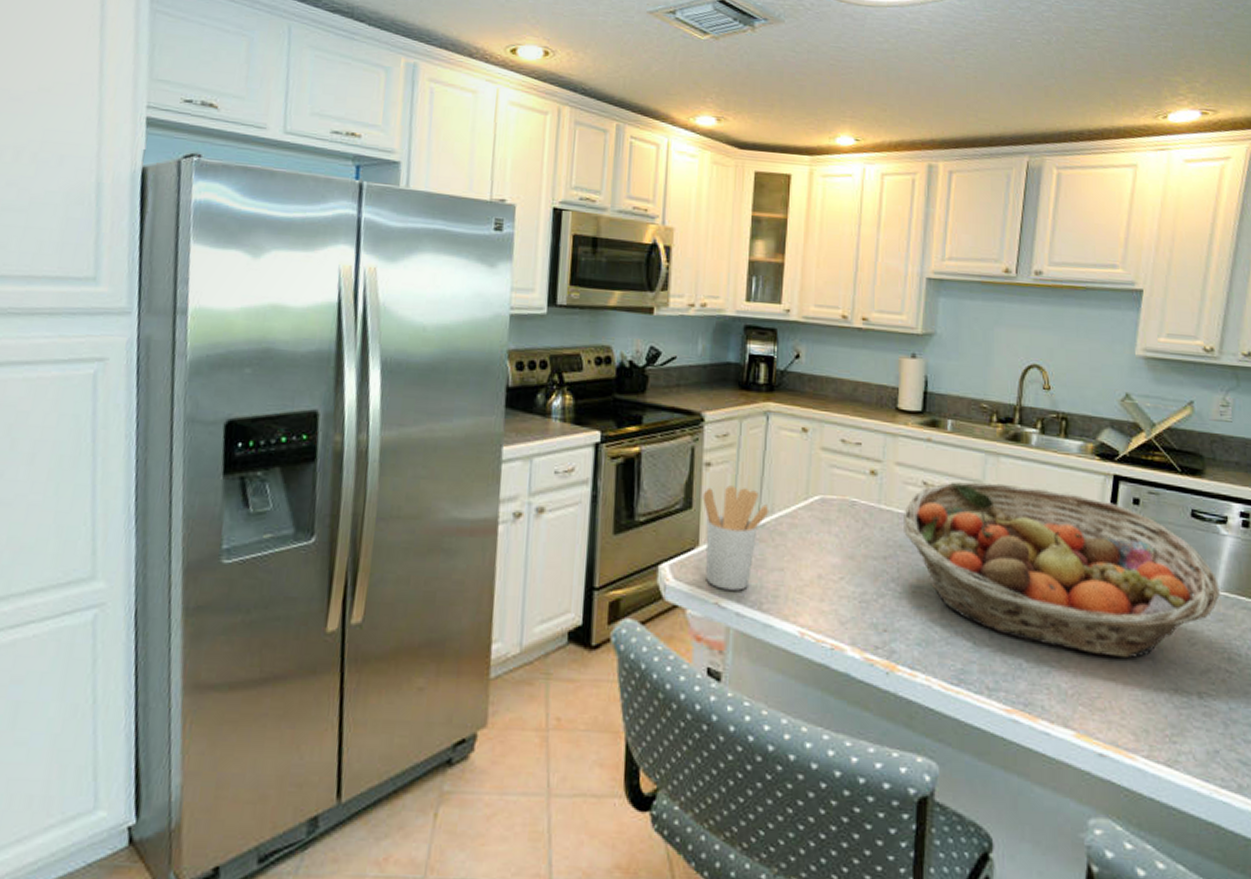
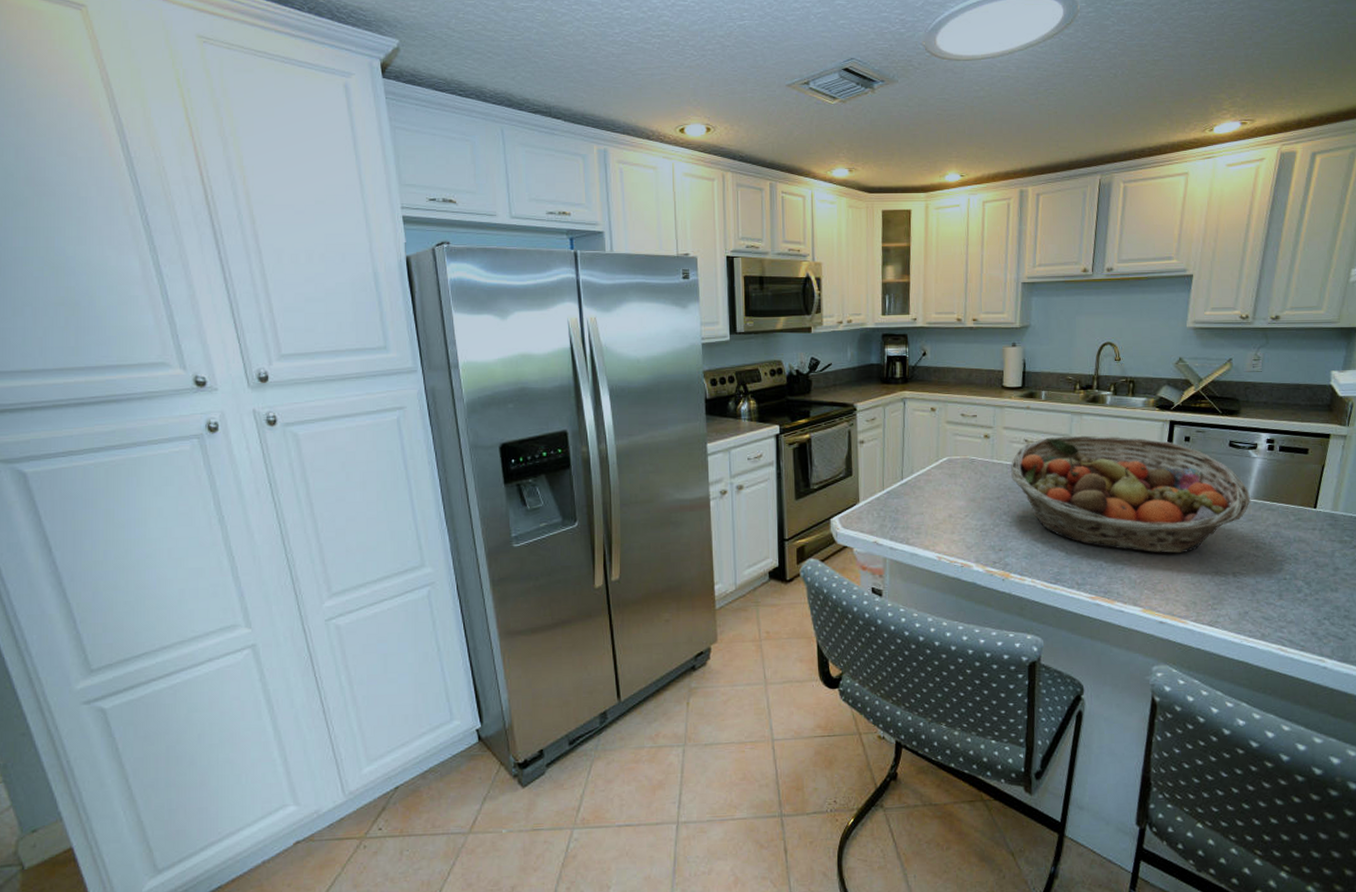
utensil holder: present [702,485,769,591] -> none [859,456,910,532]

